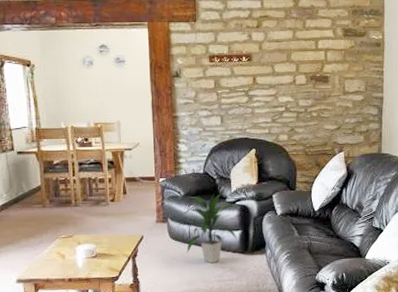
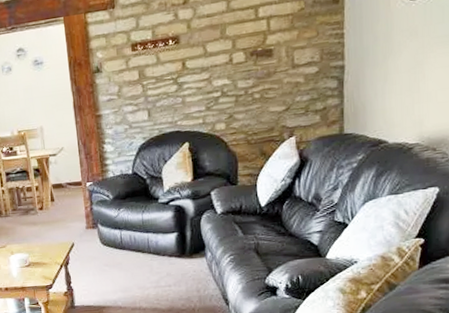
indoor plant: present [186,192,236,264] -> none [117,193,172,269]

